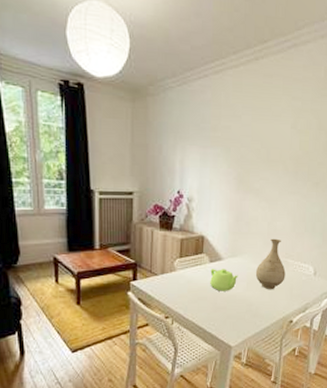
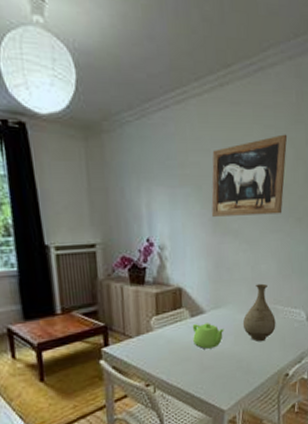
wall art: none [237,106,313,178] -> present [211,134,288,217]

